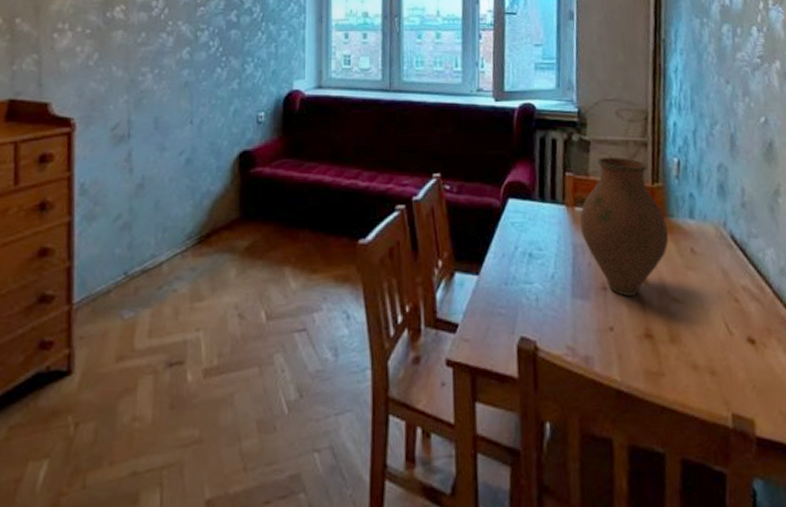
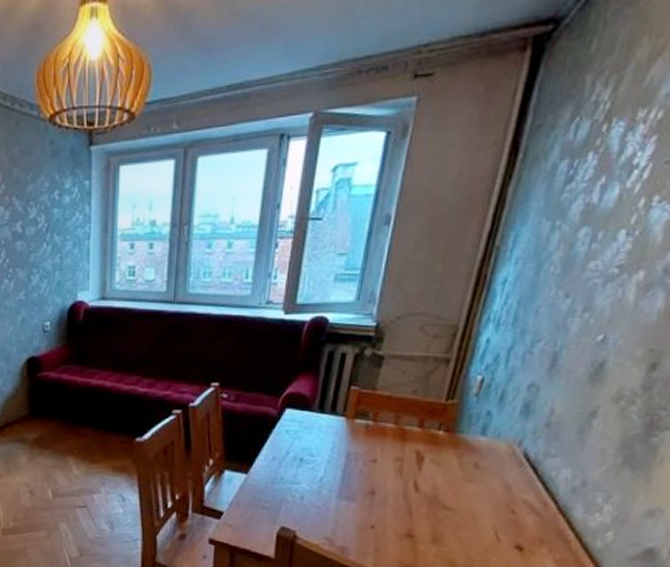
vase: present [579,156,669,296] -> none [357,372,454,501]

